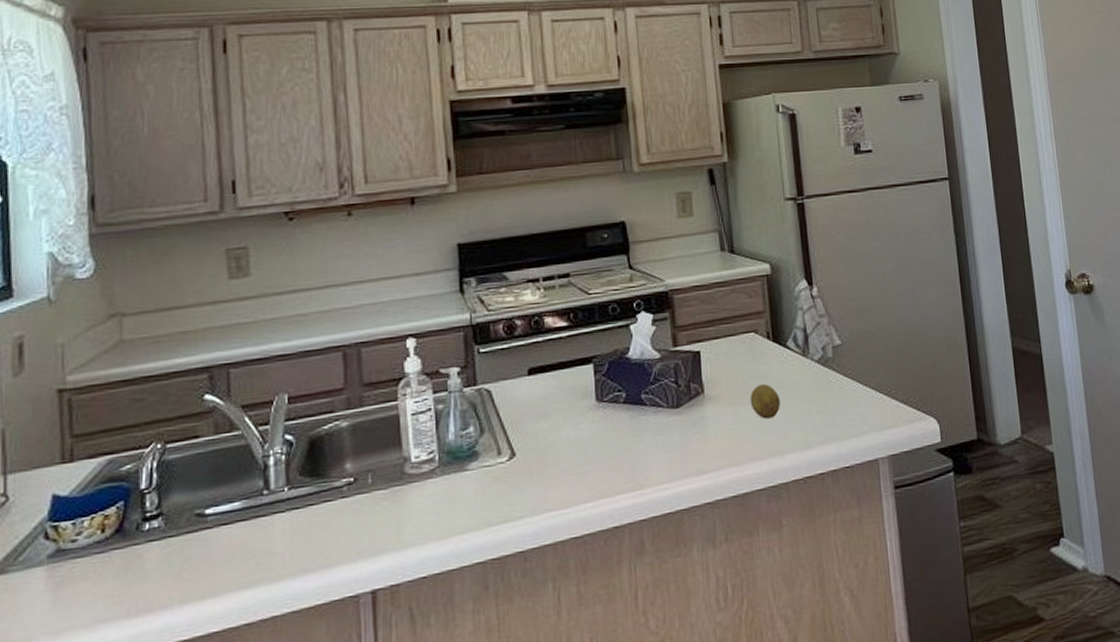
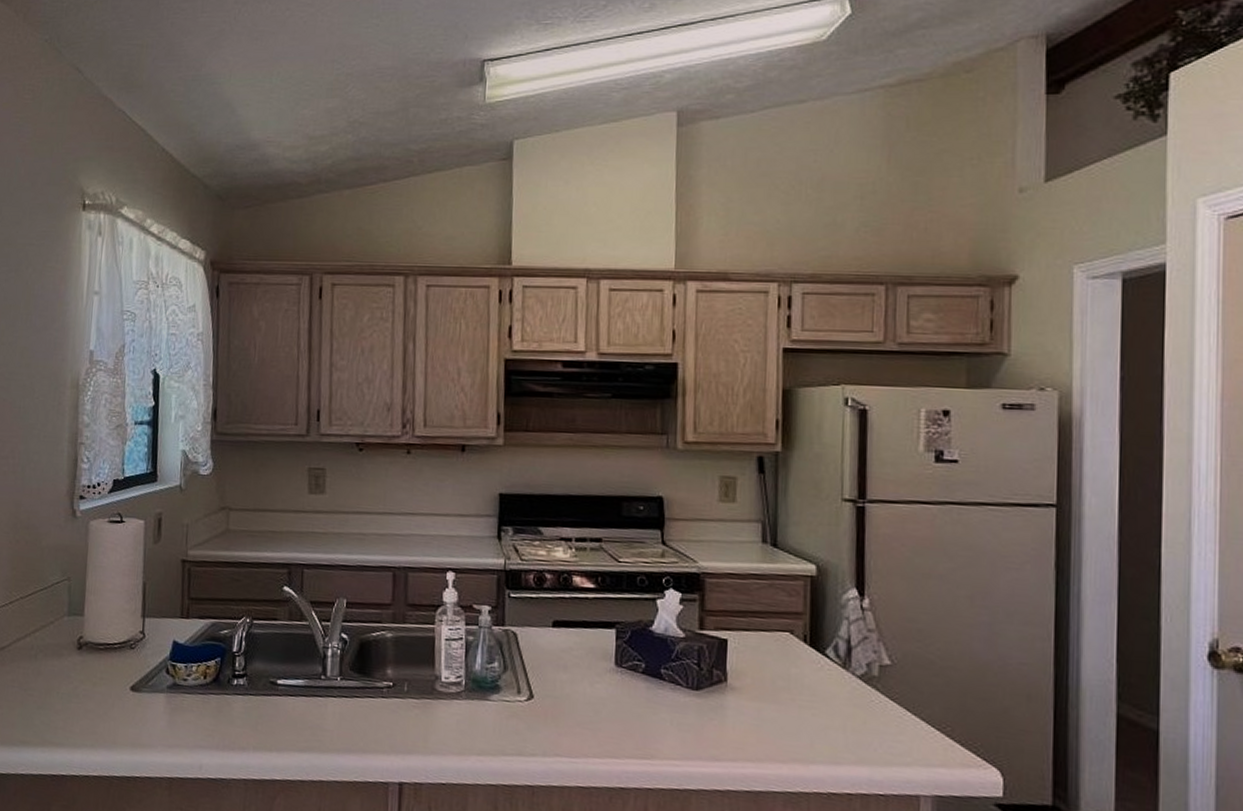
fruit: present [750,383,780,420] -> none [776,686,810,724]

